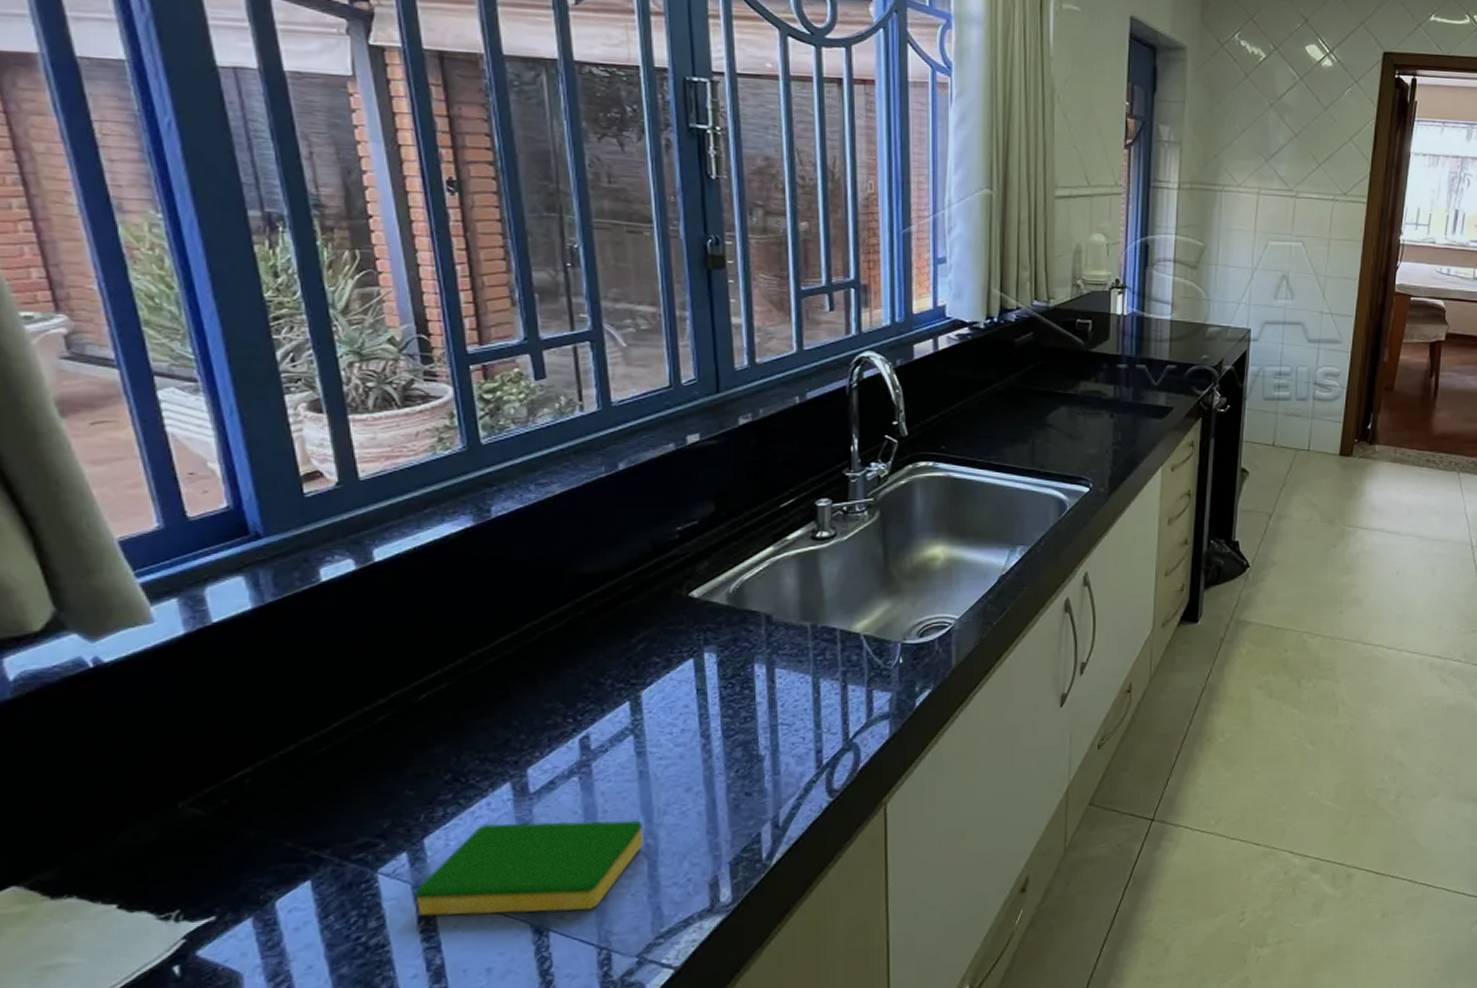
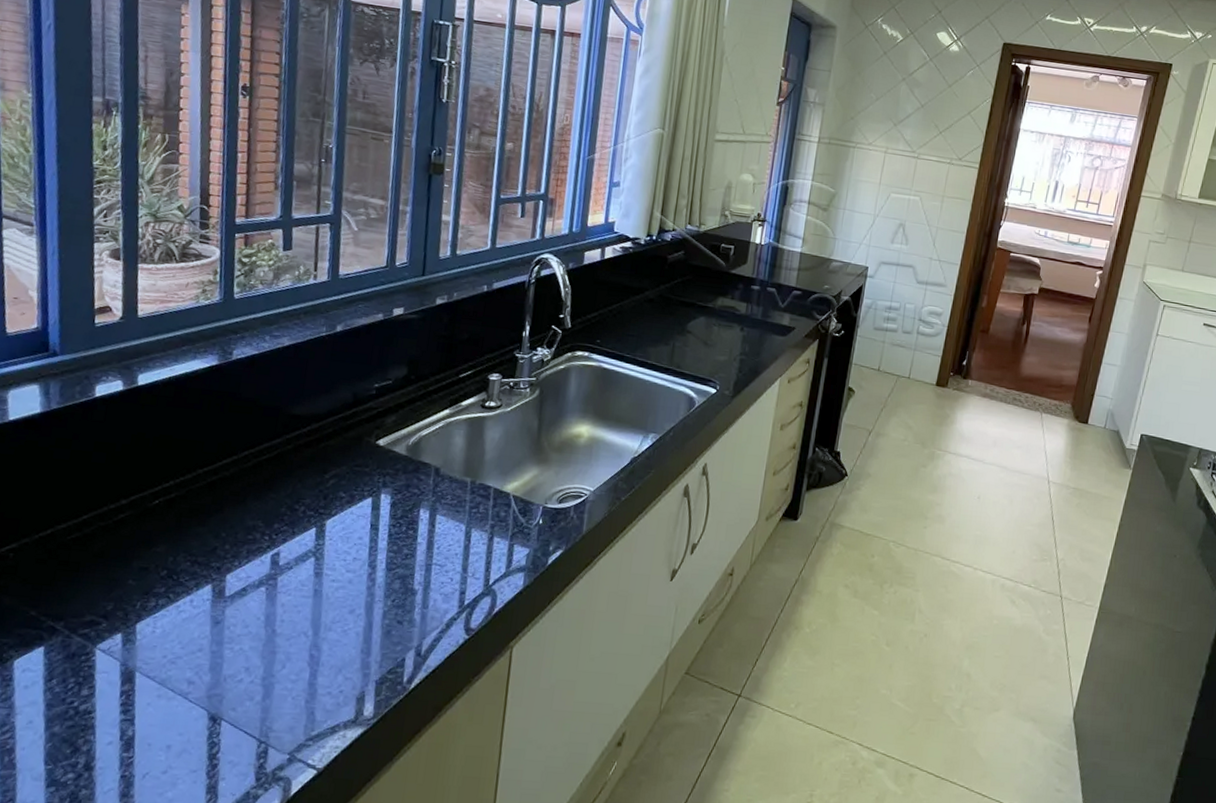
dish sponge: present [415,820,644,916] -> none [122,618,311,706]

